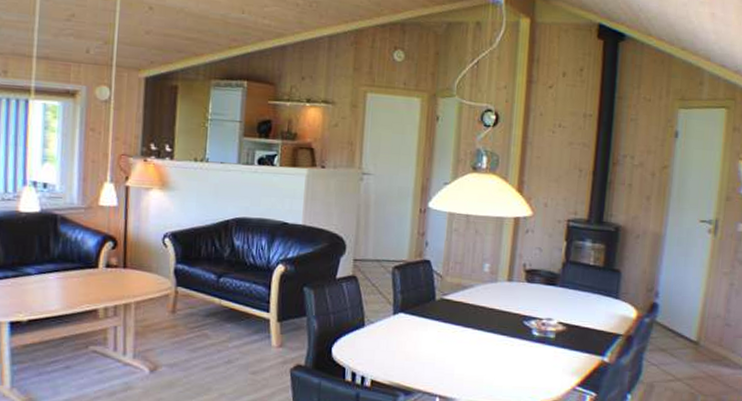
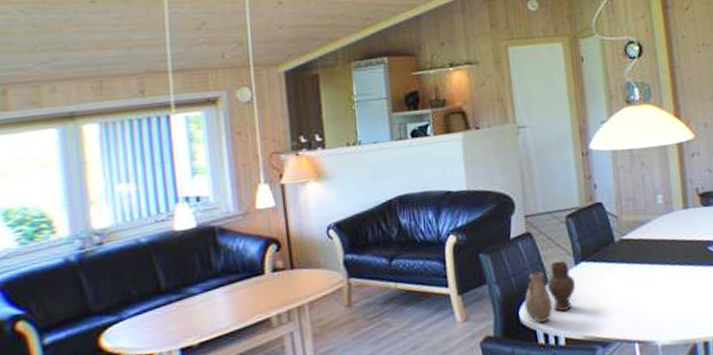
vase: none [337,307,391,361] -> present [523,260,576,323]

